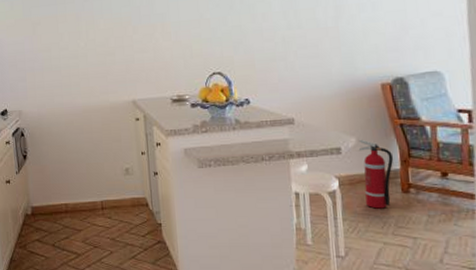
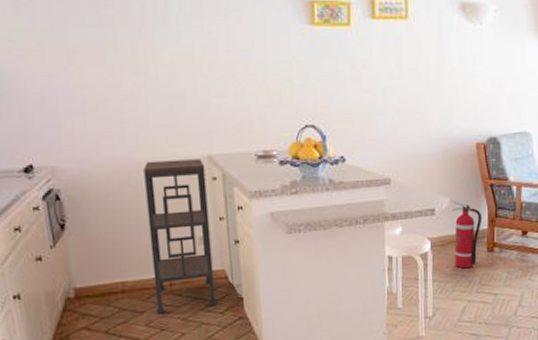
shelving unit: none [83,103,140,233] -> present [143,159,217,314]

